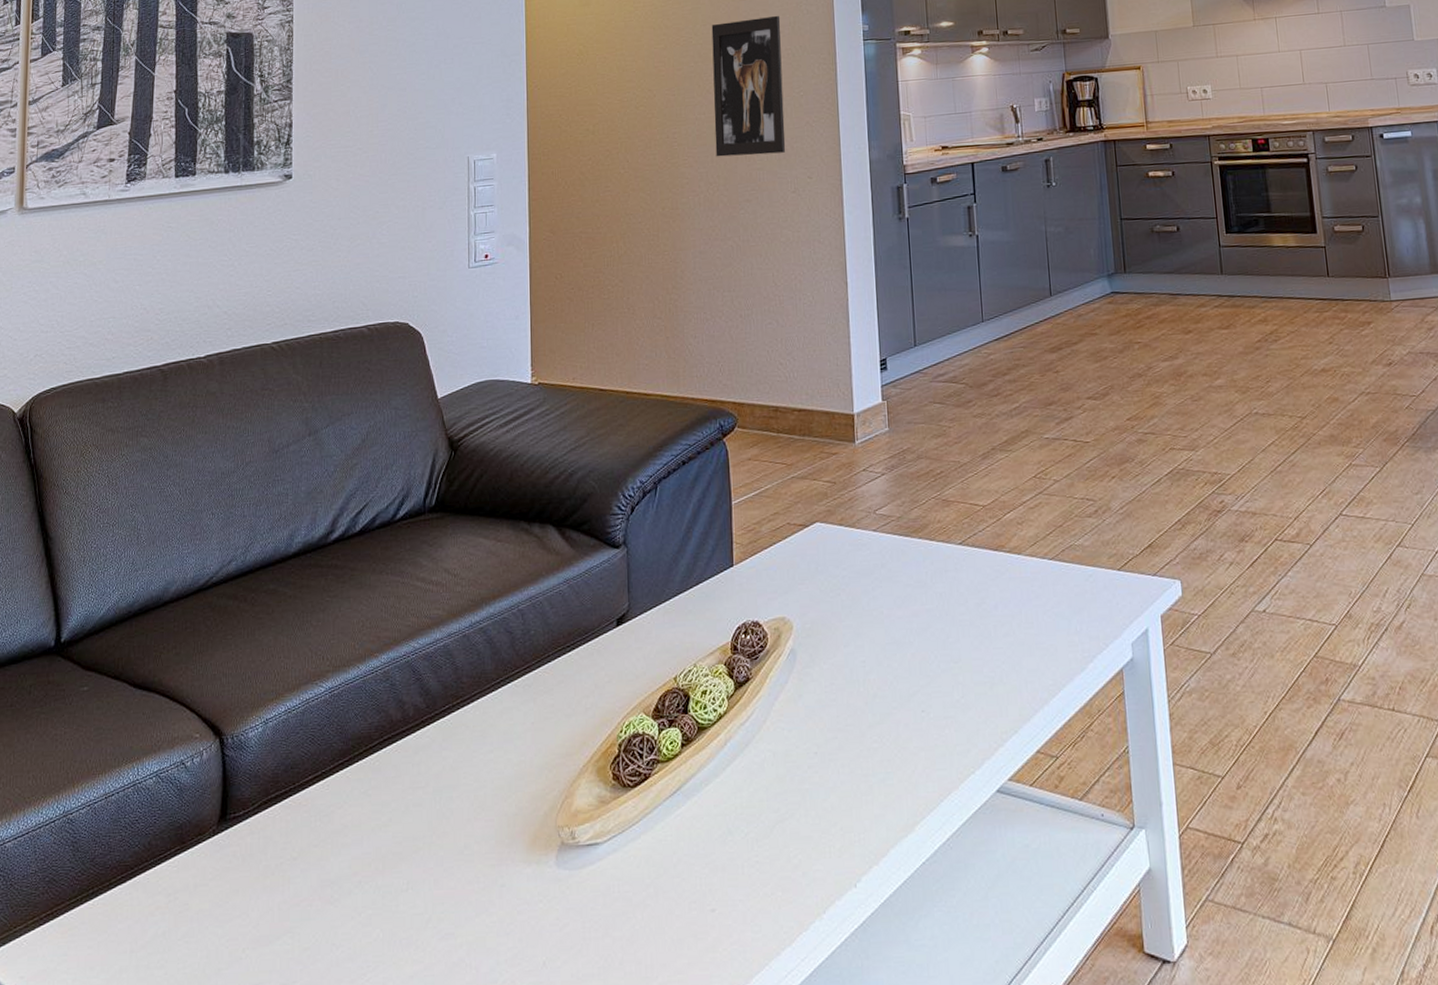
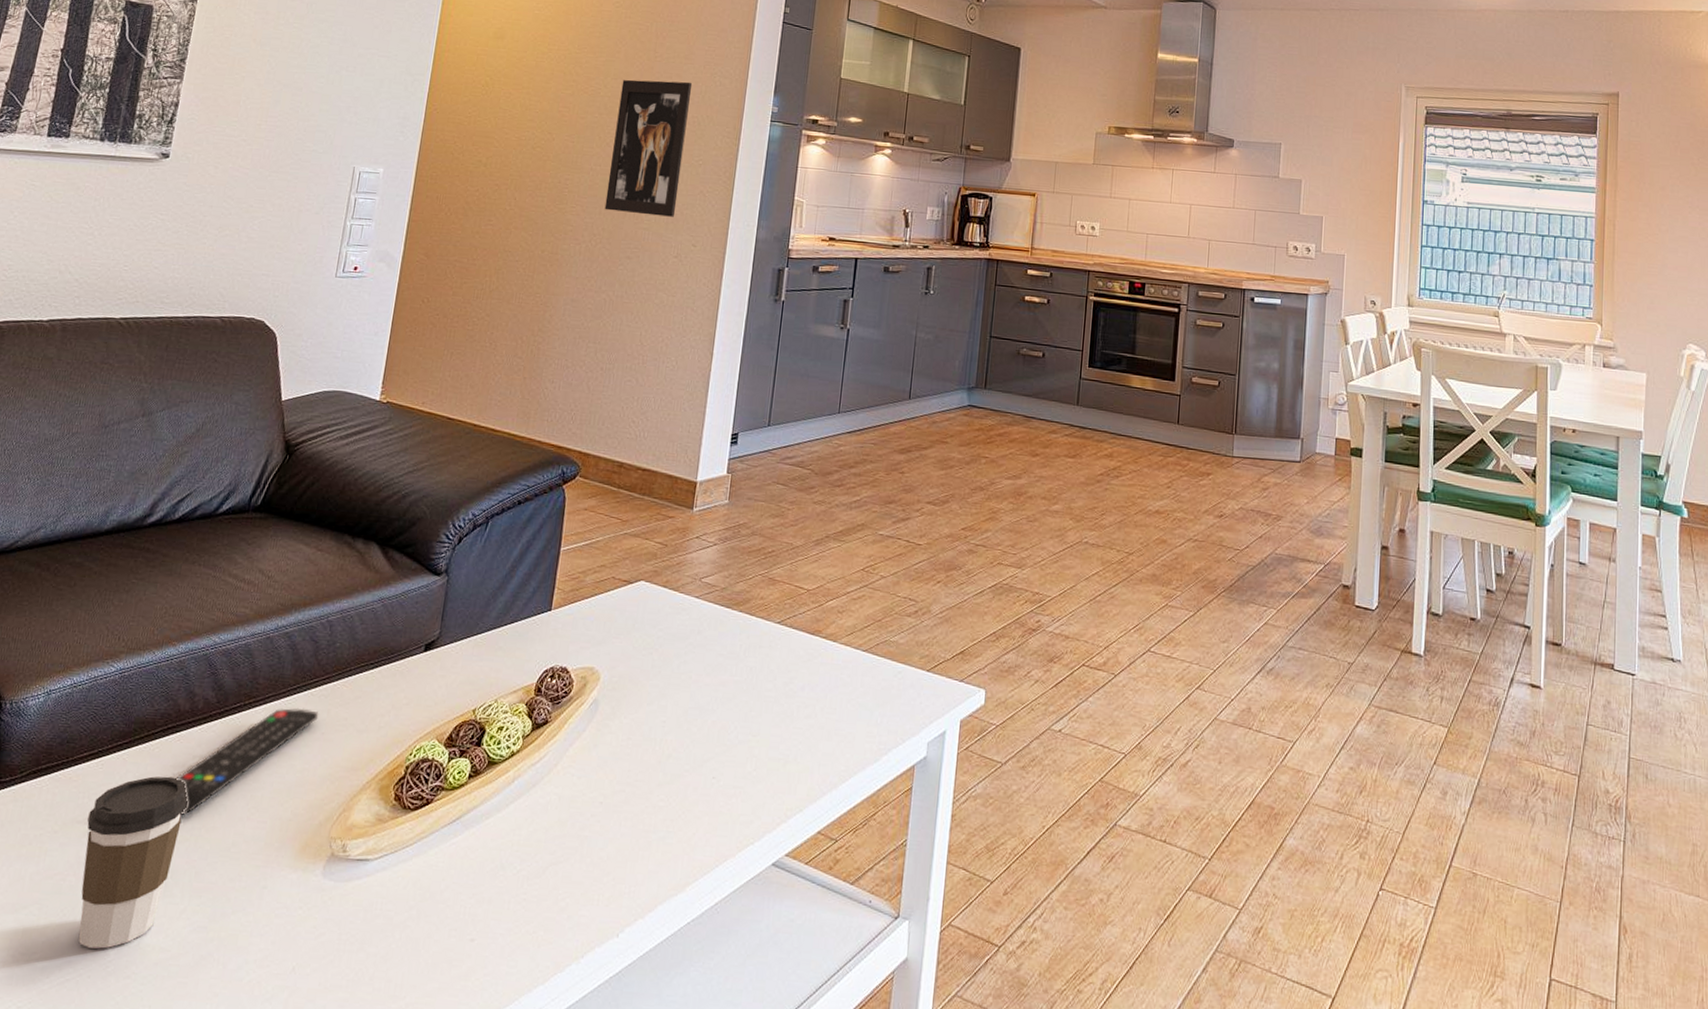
coffee cup: none [323,788,415,970] -> present [78,776,188,949]
remote control: none [401,700,526,826] -> present [176,707,319,816]

